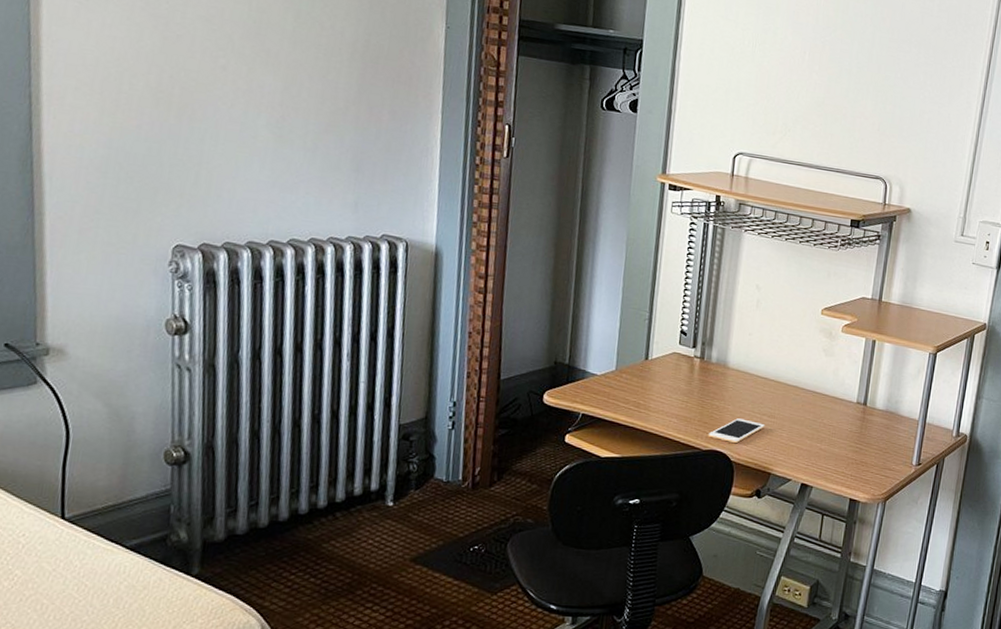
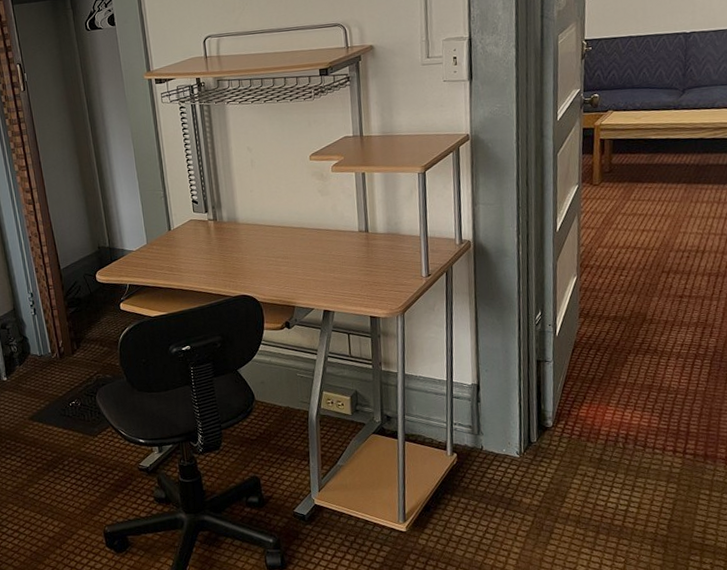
cell phone: present [708,418,765,443] -> none [234,264,281,286]

